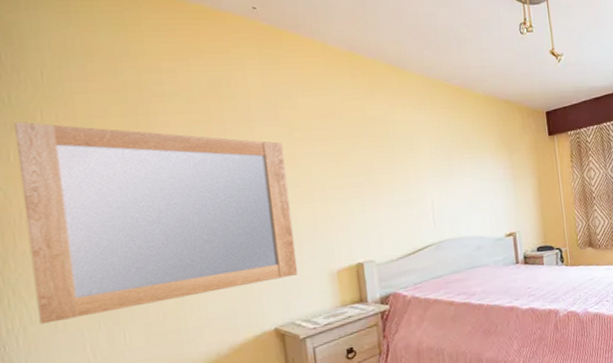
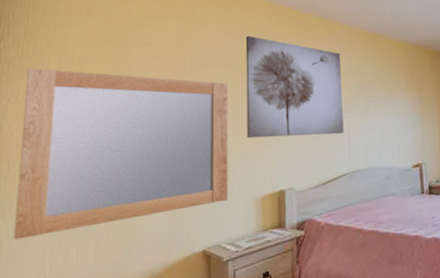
wall art: none [298,85,427,207] -> present [245,35,344,139]

